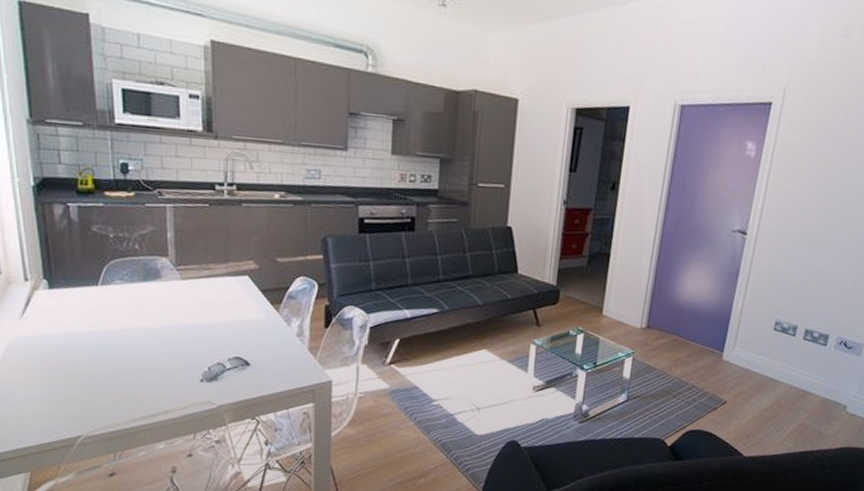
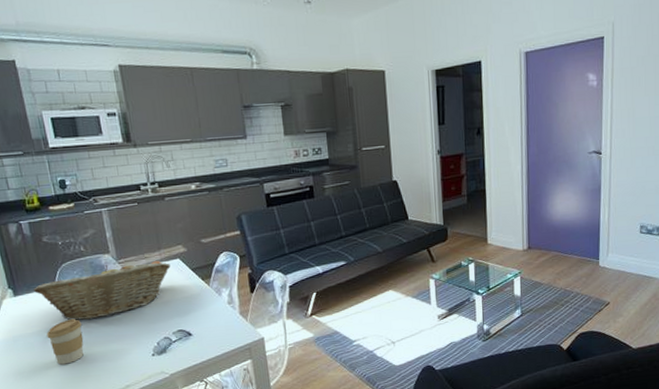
fruit basket: none [72,270,237,329] -> present [33,261,171,321]
coffee cup: none [81,325,124,376] -> present [46,319,84,365]

